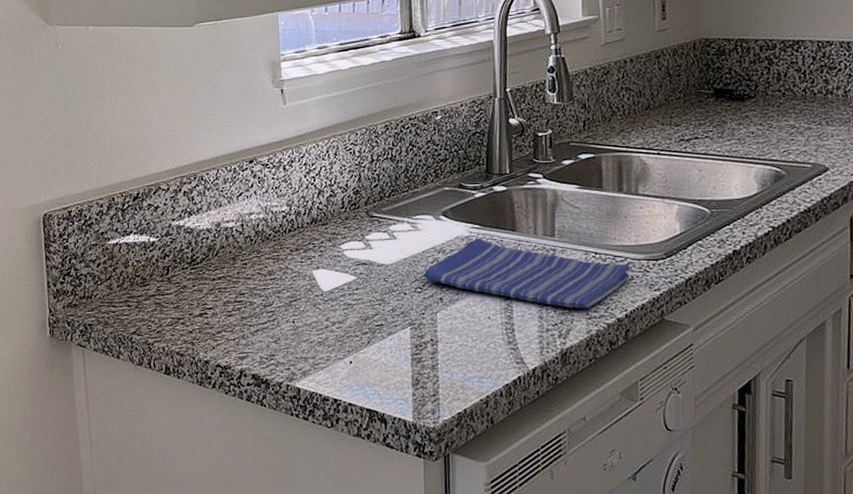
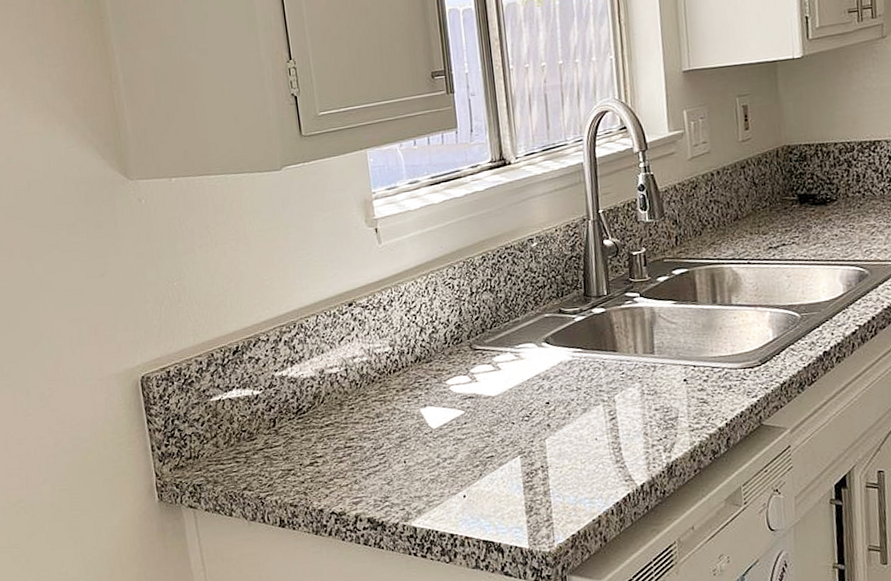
dish towel: present [424,238,630,308] -> none [530,361,728,423]

